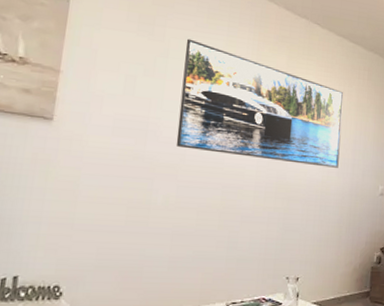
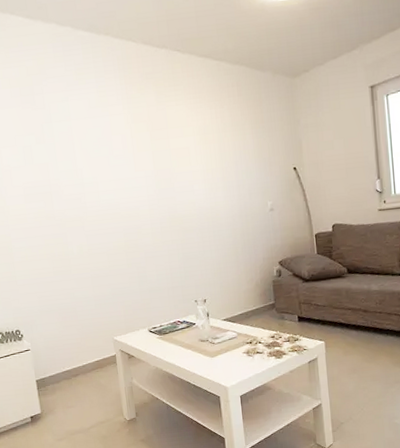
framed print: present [176,38,344,168] -> none [63,99,224,202]

